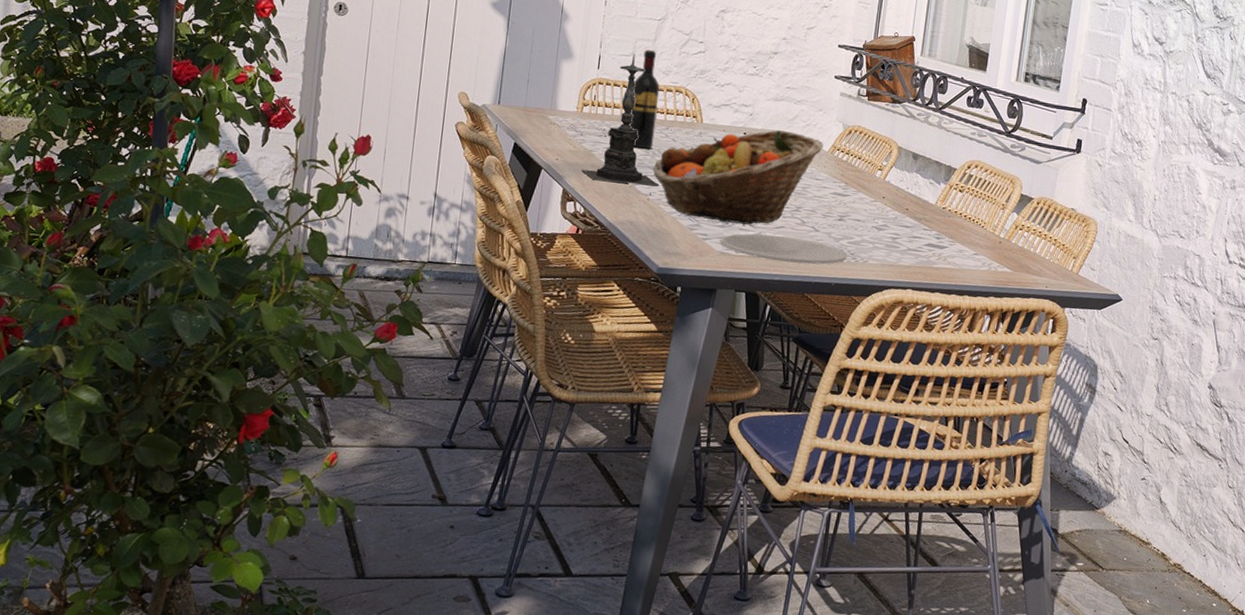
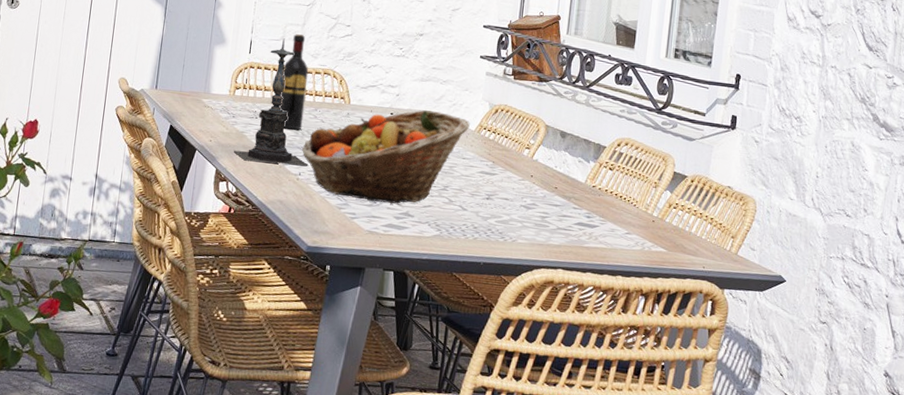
plate: present [720,233,847,265] -> none [368,212,496,244]

